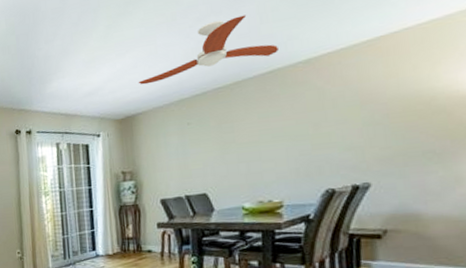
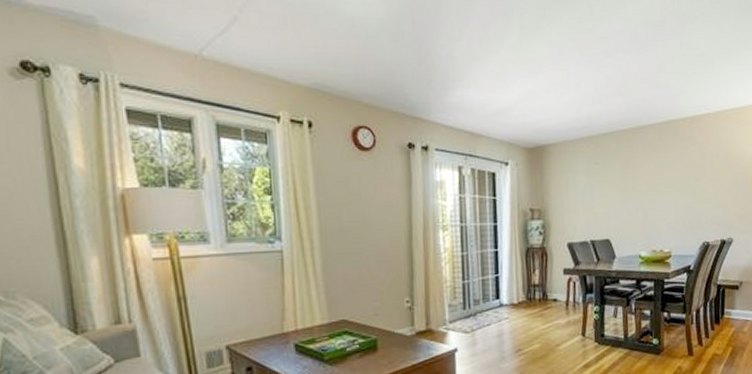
ceiling fan: present [138,14,278,85] -> none [549,59,672,113]

